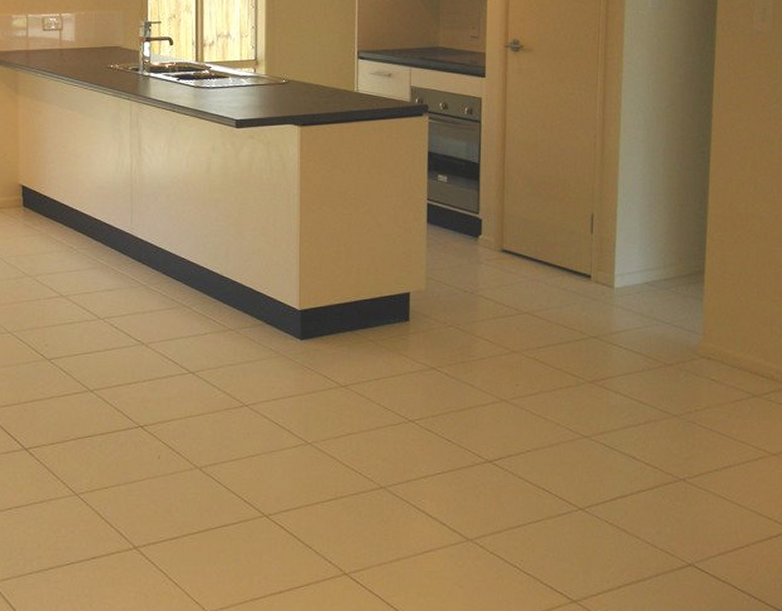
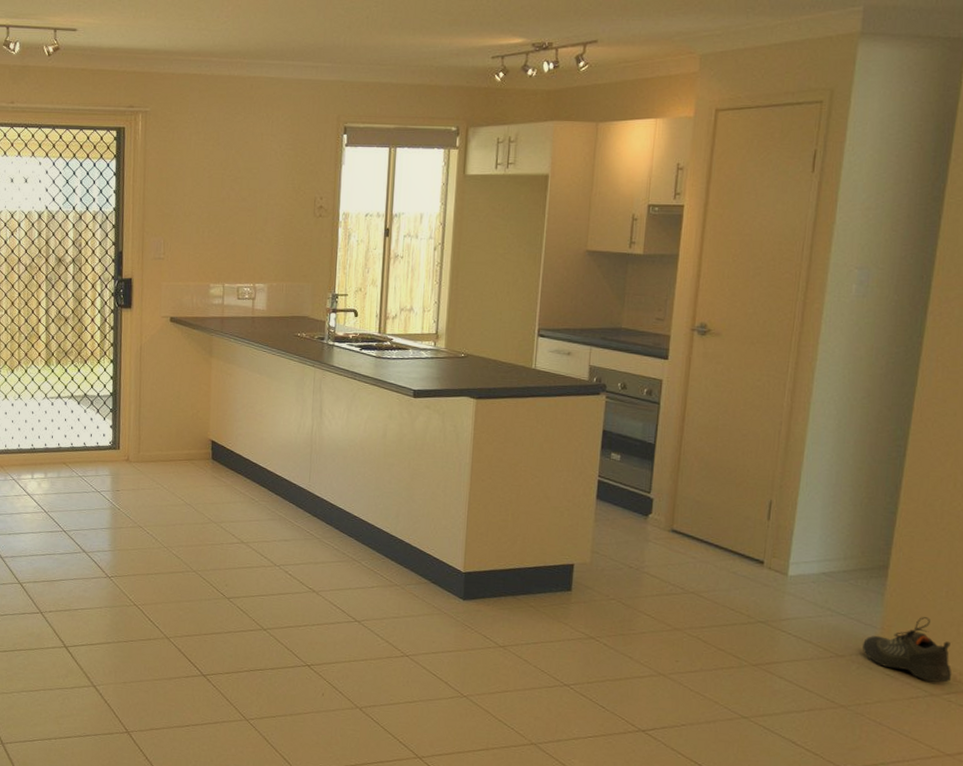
shoe: none [688,319,770,383] -> present [863,617,952,683]

